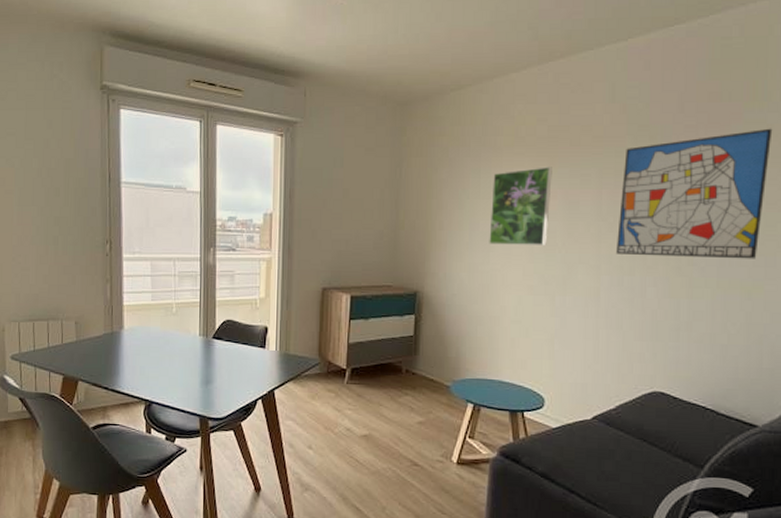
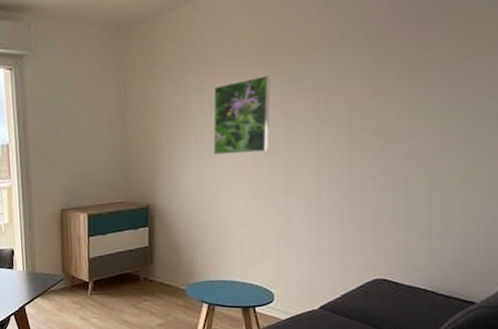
wall art: present [615,128,773,259] -> none [334,17,484,154]

